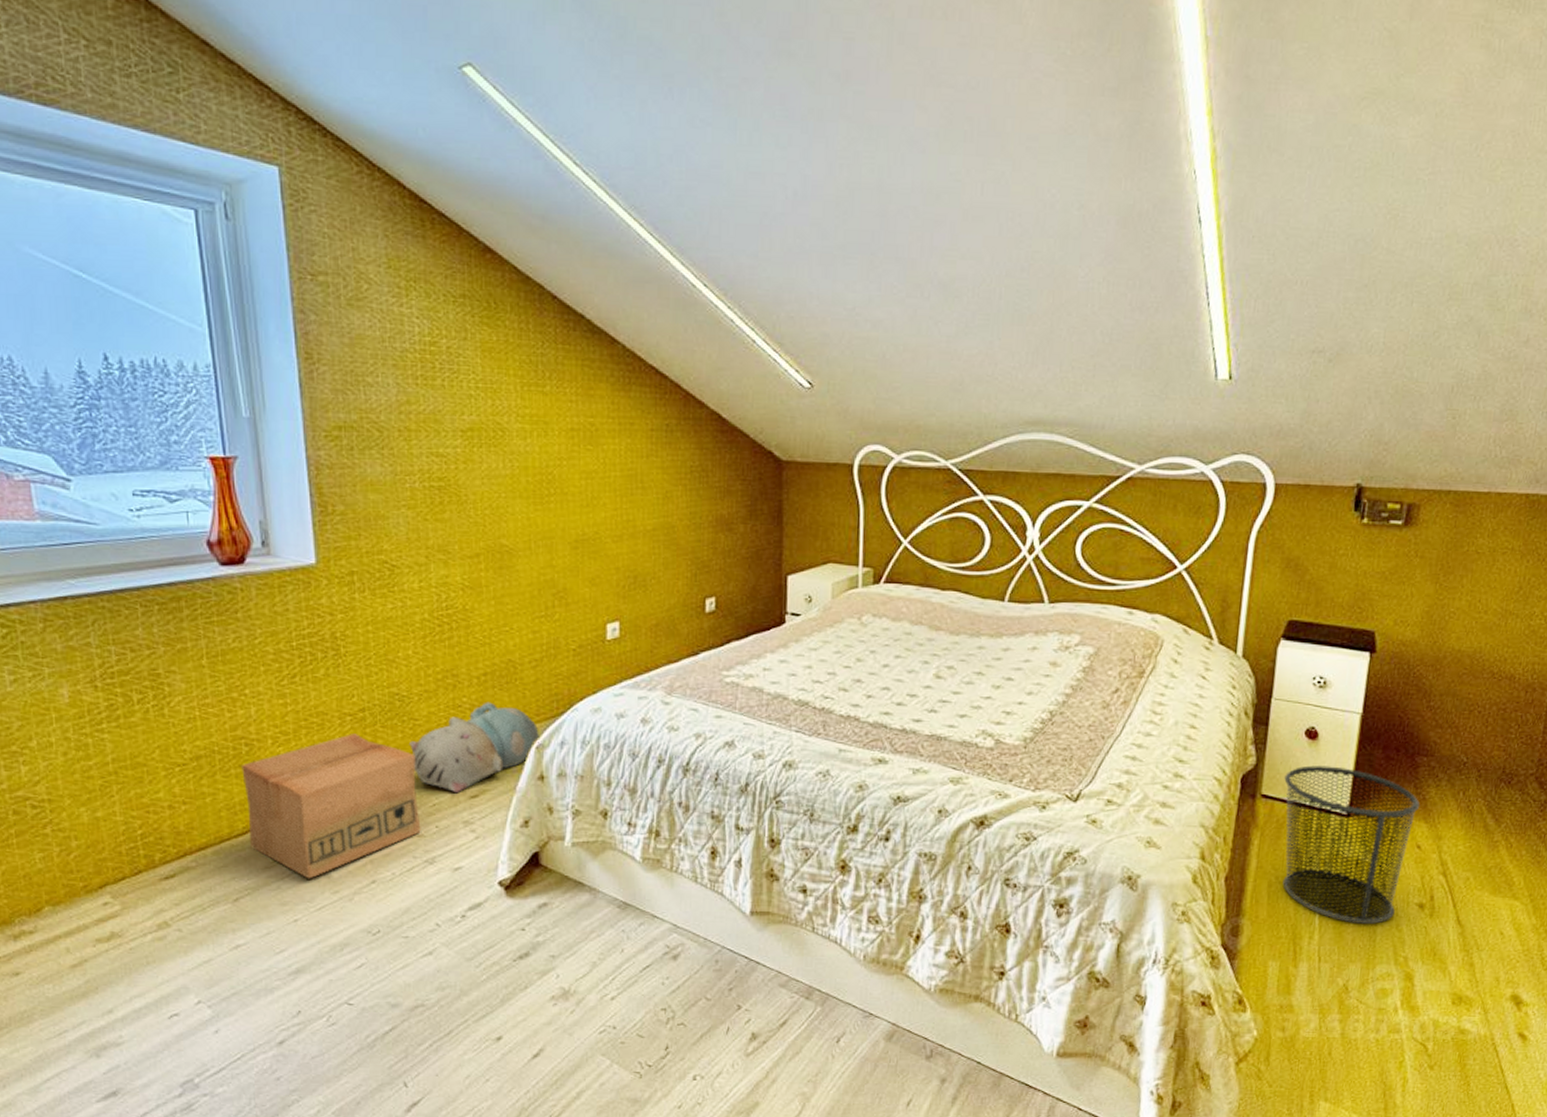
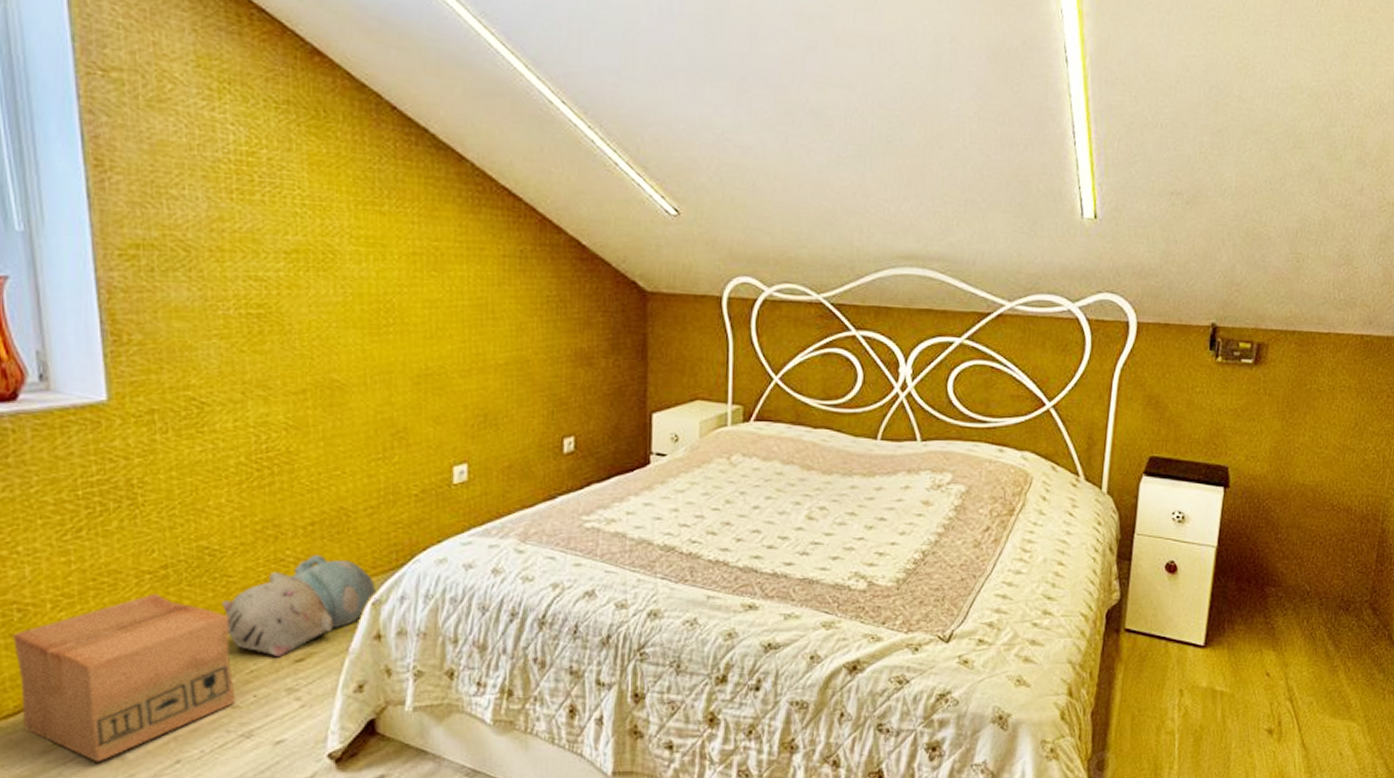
waste bin: present [1282,765,1420,924] -> none [1145,599,1268,752]

